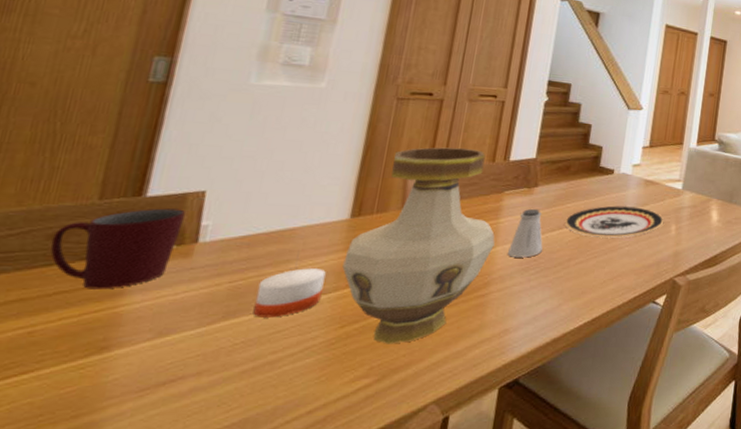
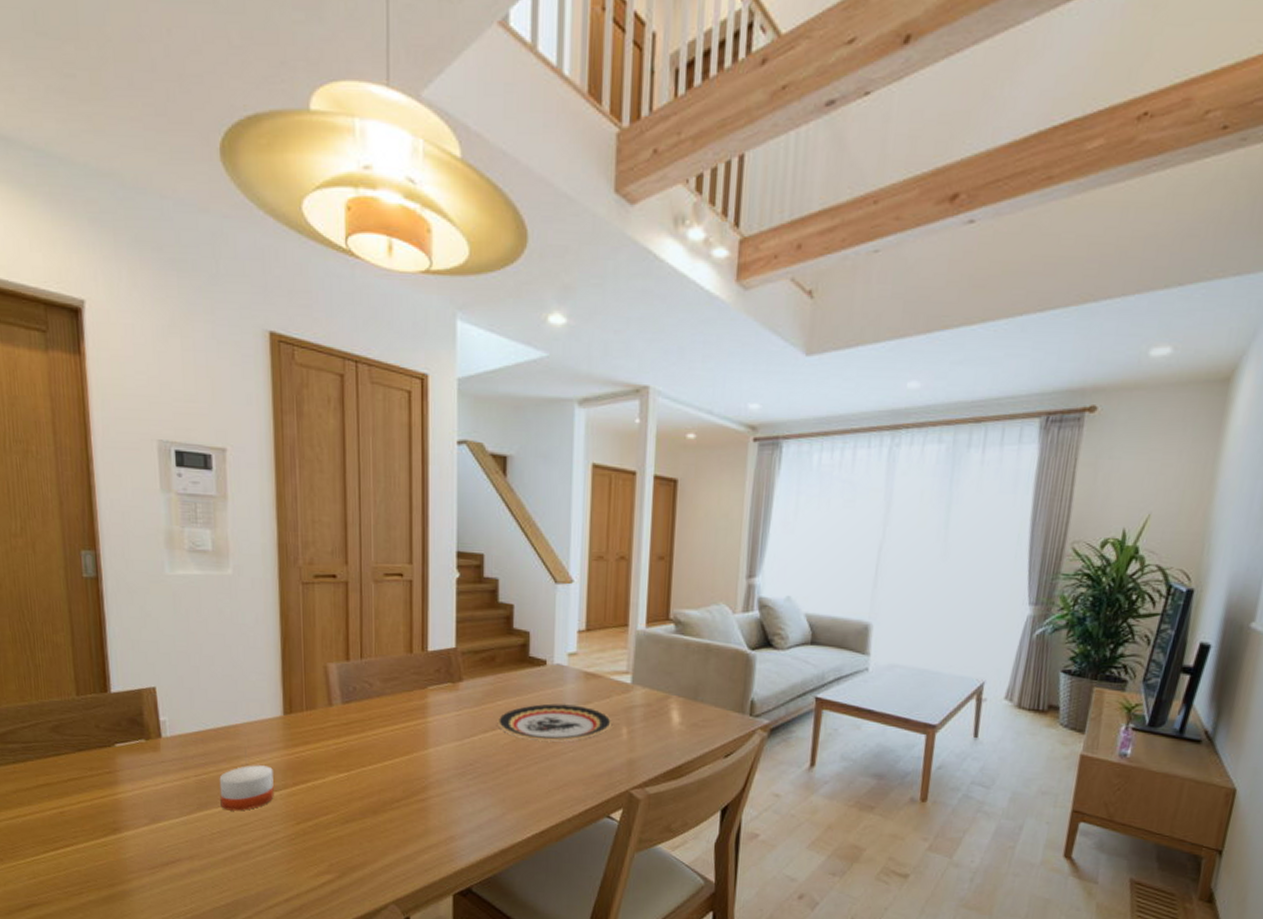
mug: present [50,208,185,290] -> none [53,704,145,778]
vase: present [342,147,495,344] -> none [286,637,426,843]
saltshaker: present [508,208,543,258] -> none [442,706,477,761]

